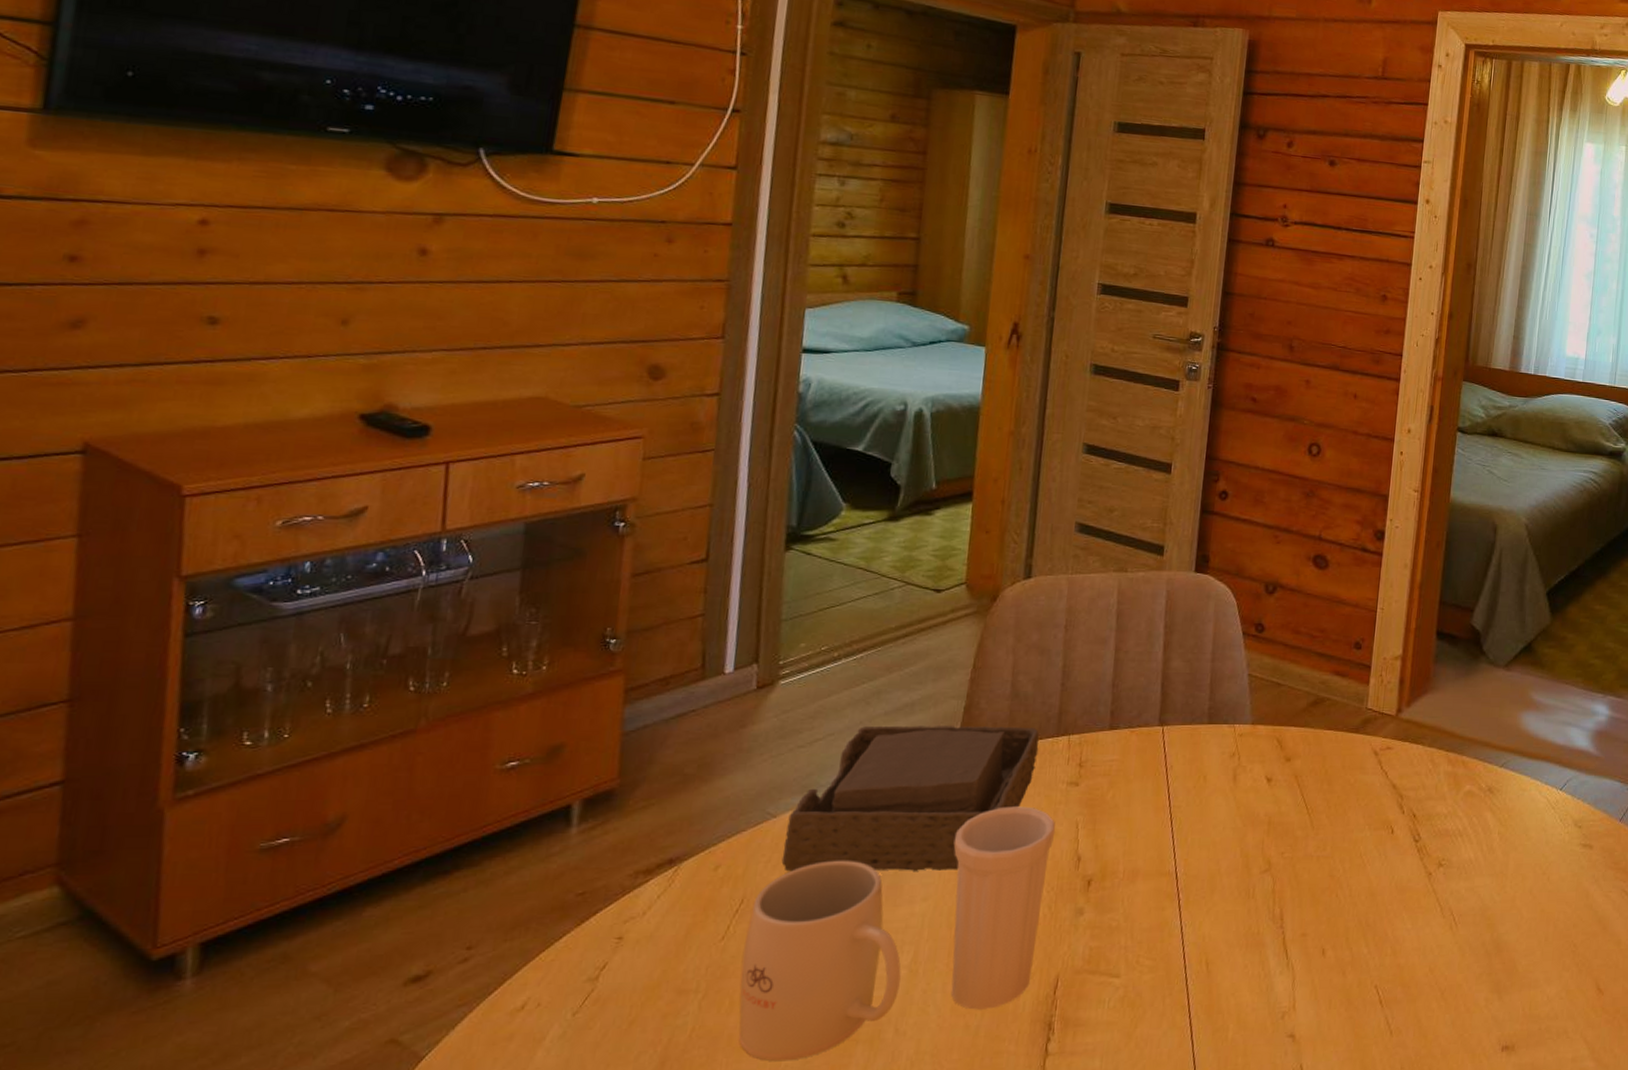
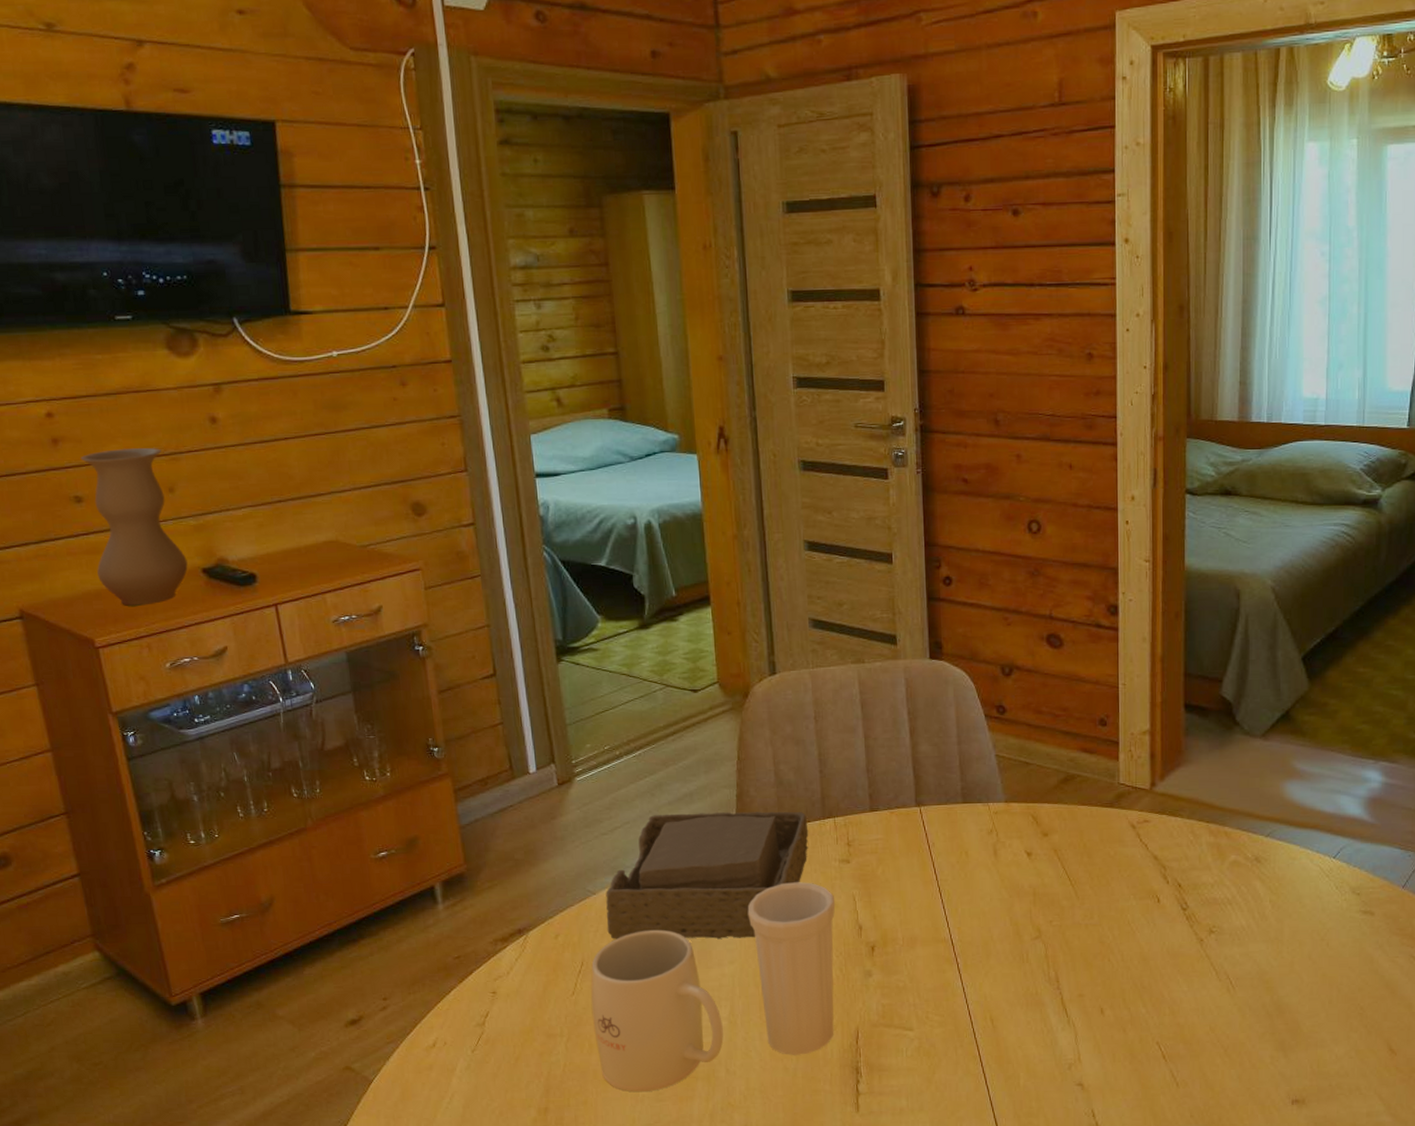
vase: none [212,270,345,451] -> present [80,448,188,606]

